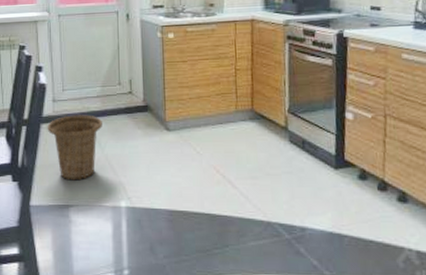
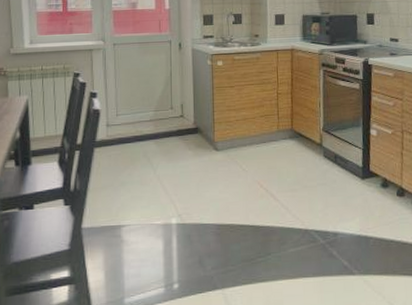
basket: present [47,115,104,181] -> none [100,138,156,202]

